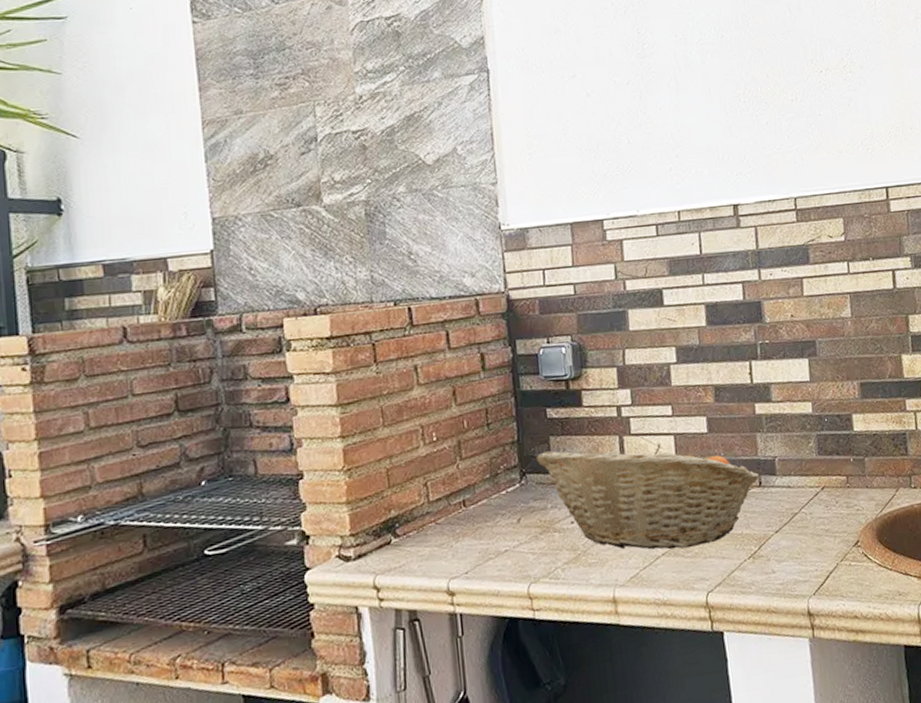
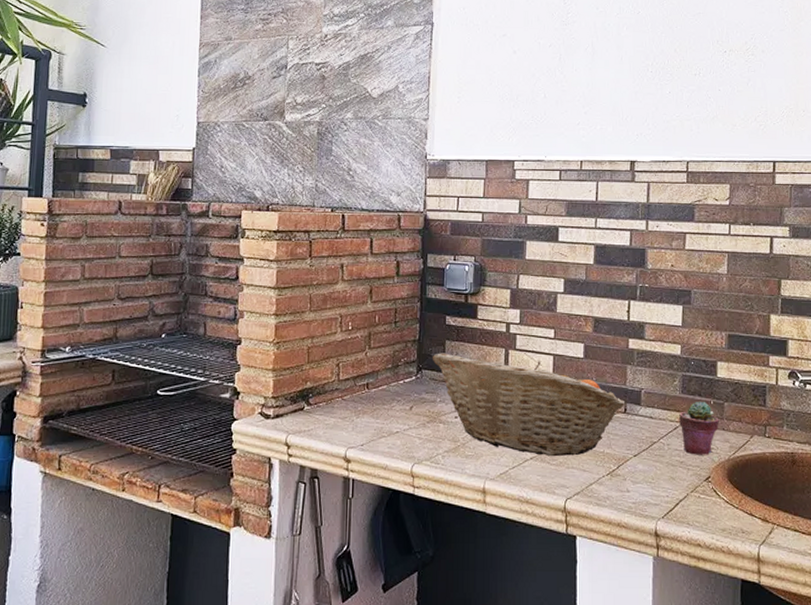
potted succulent: none [818,459,862,520] -> present [679,401,719,455]

